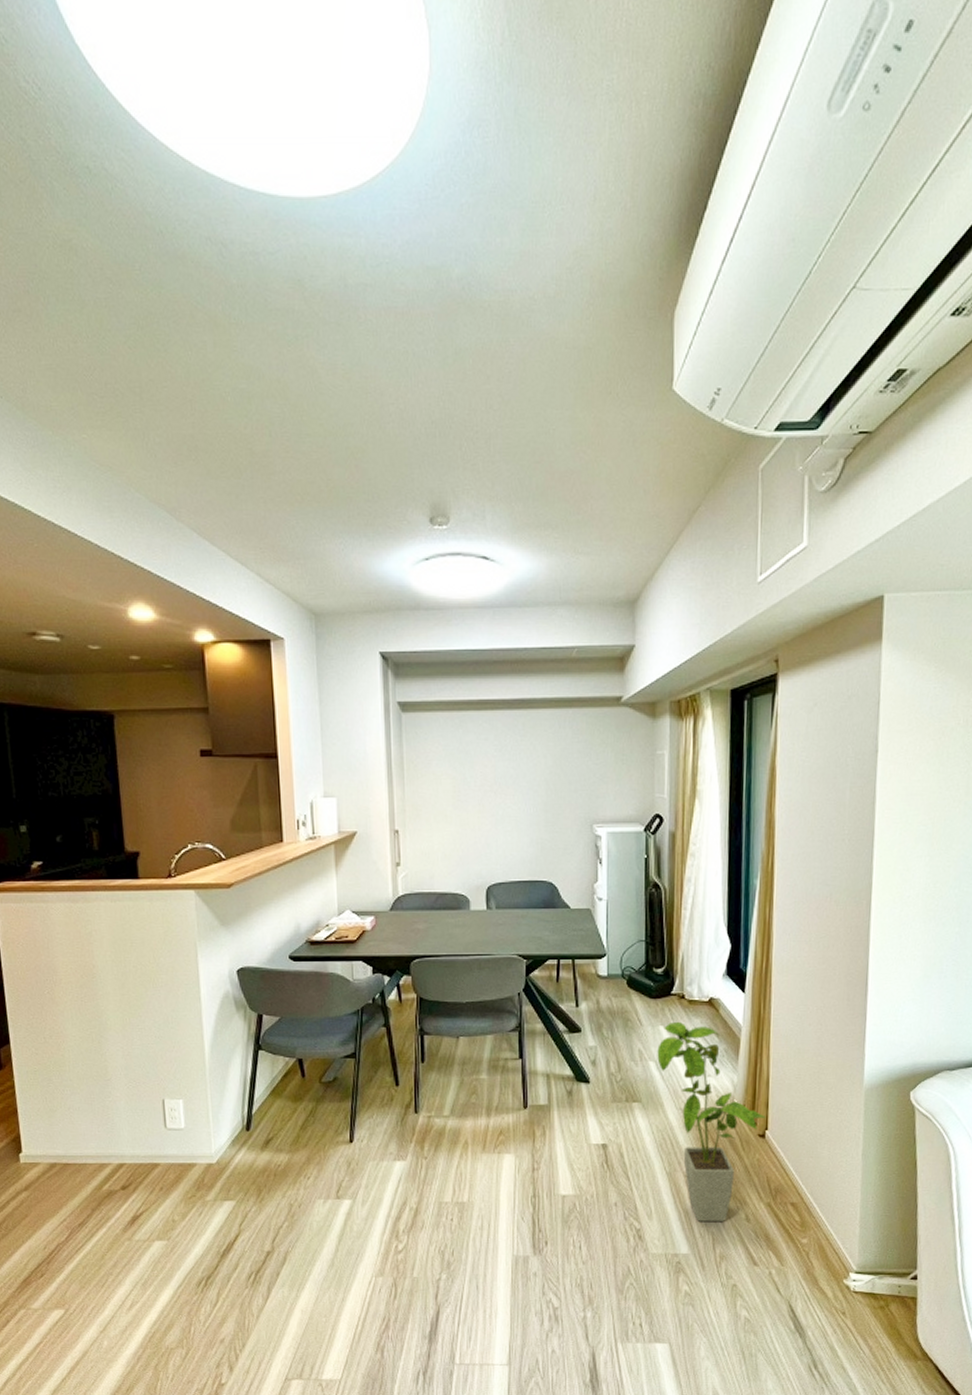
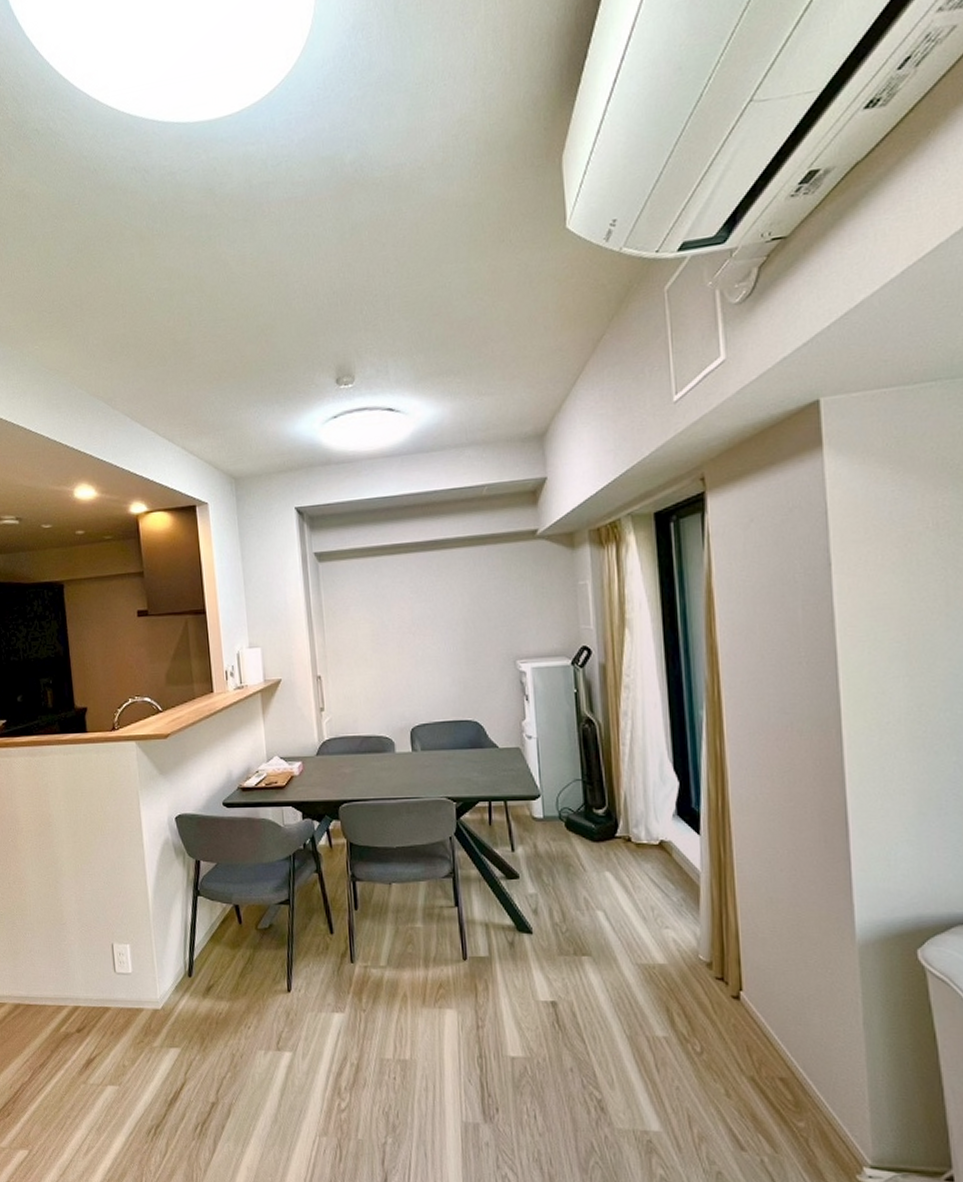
house plant: present [657,1021,766,1221] -> none [605,866,739,1096]

